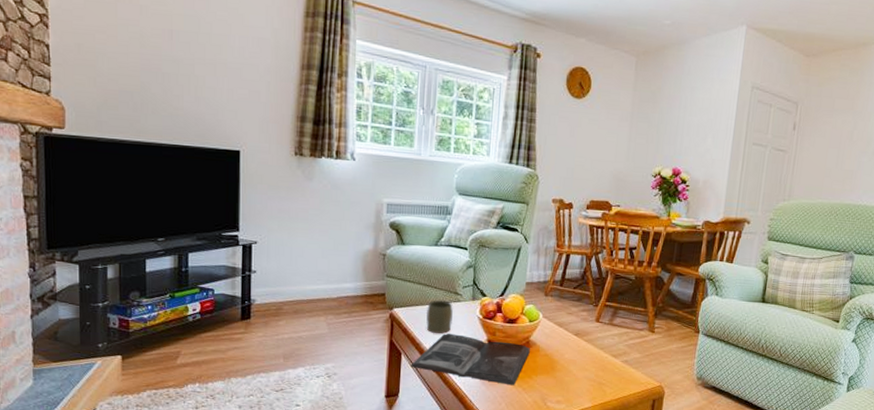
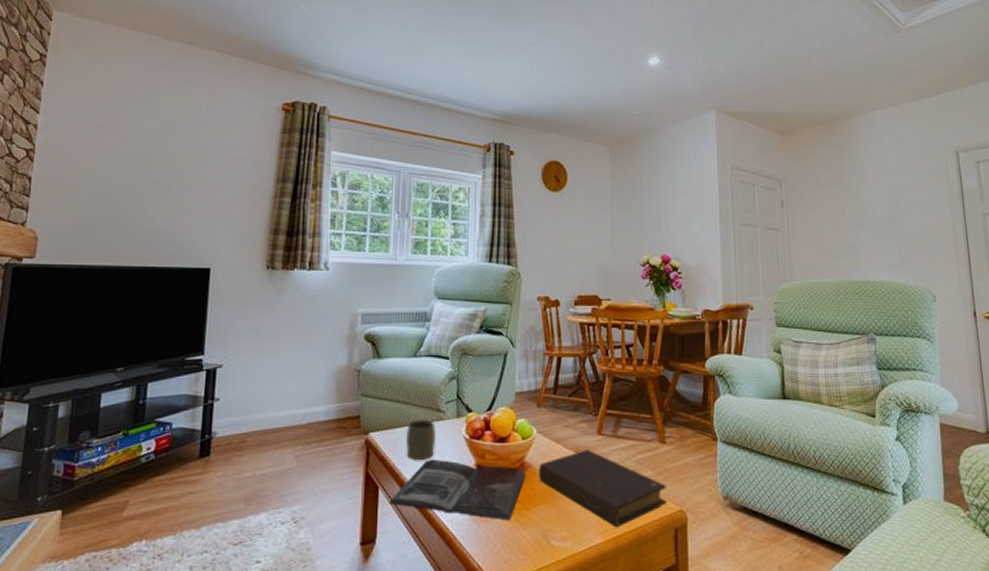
book: none [542,333,650,396] -> present [539,450,667,528]

